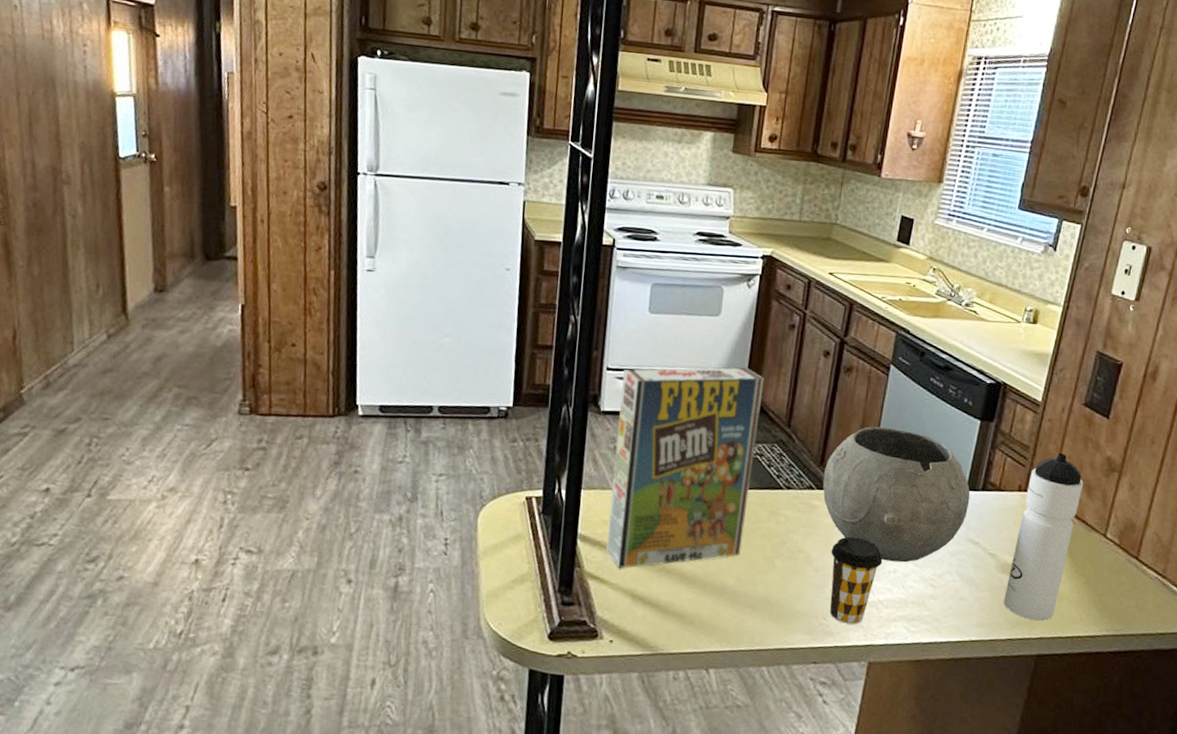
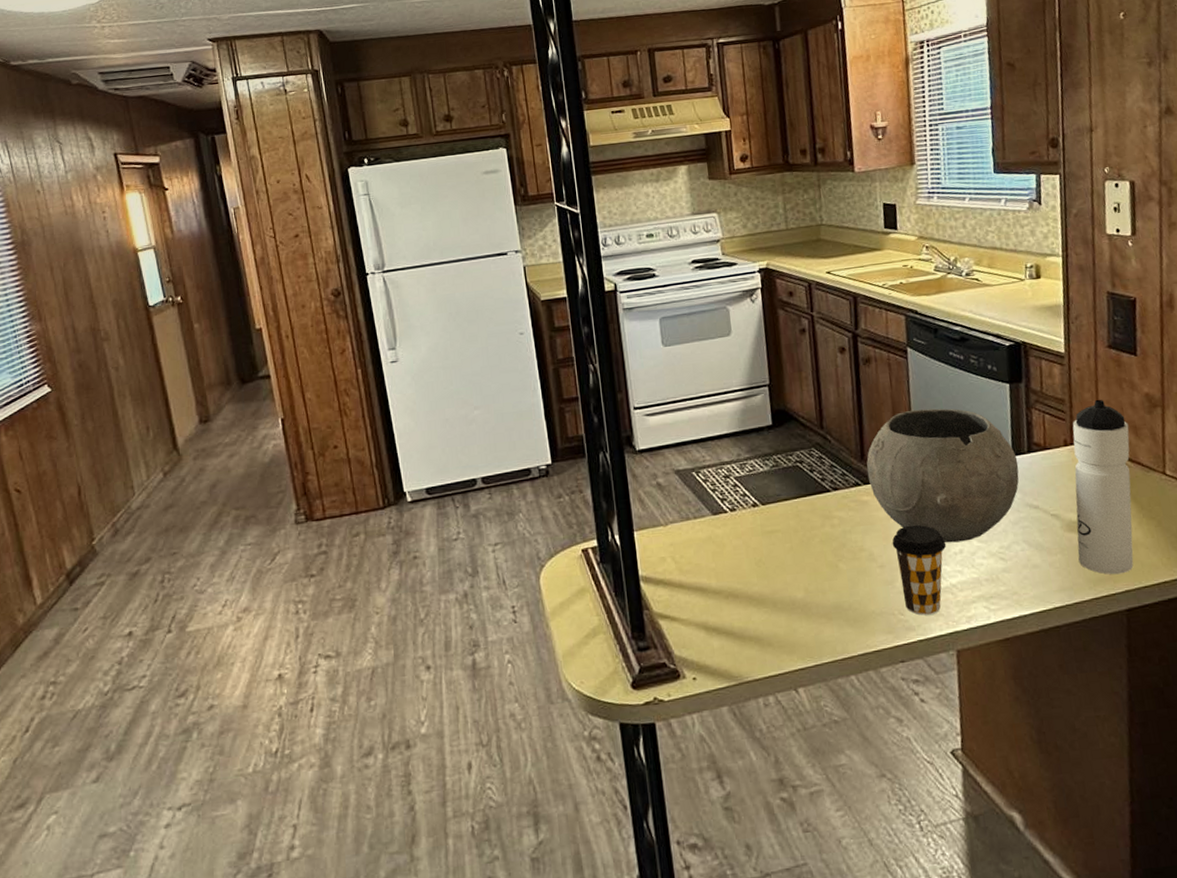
cereal box: present [606,367,764,568] -> none [650,380,803,602]

